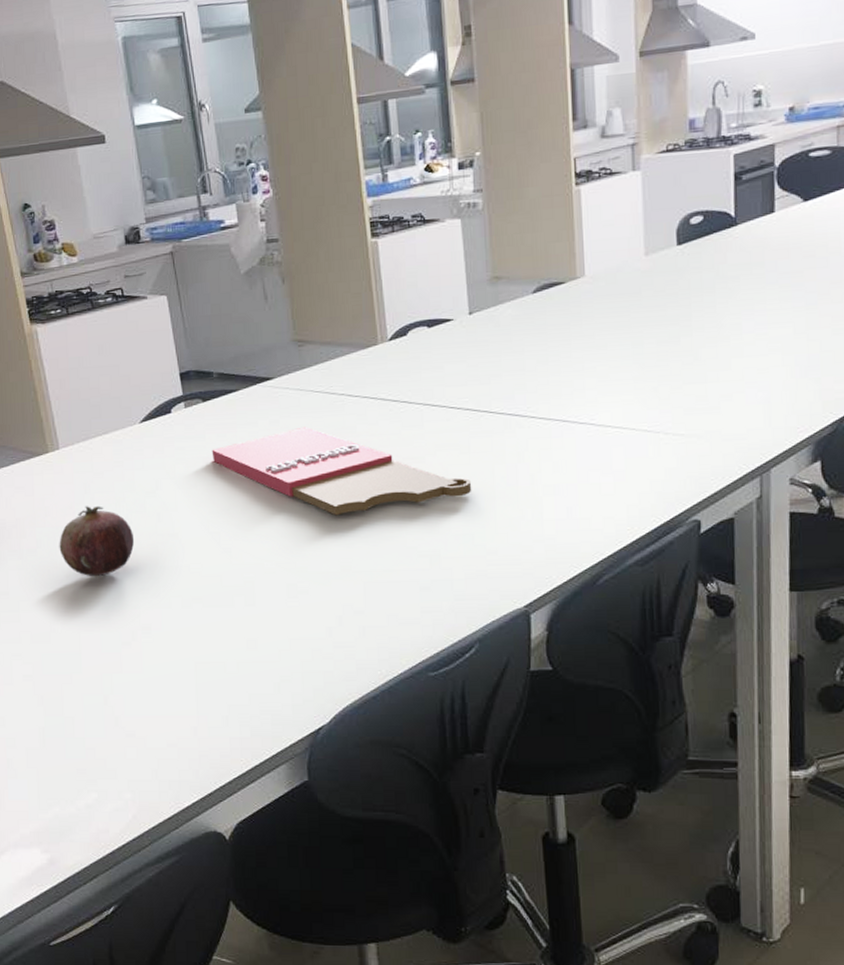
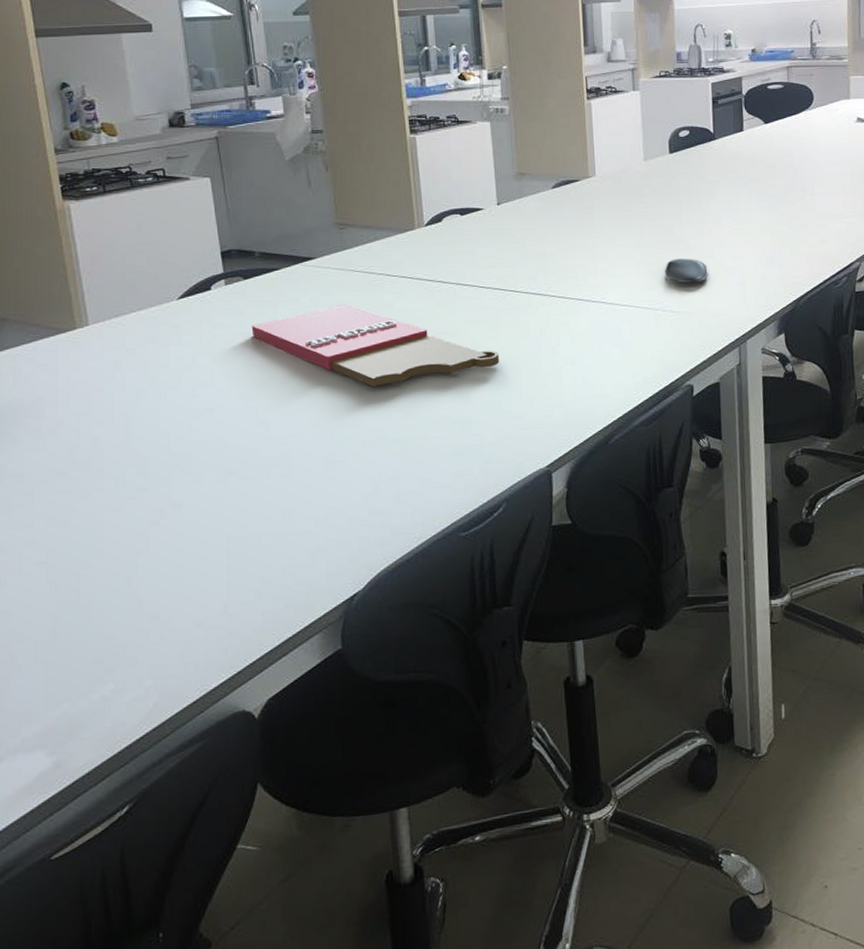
fruit: present [59,505,135,577] -> none [83,382,167,455]
oval tray: none [668,371,722,402] -> present [665,258,707,284]

